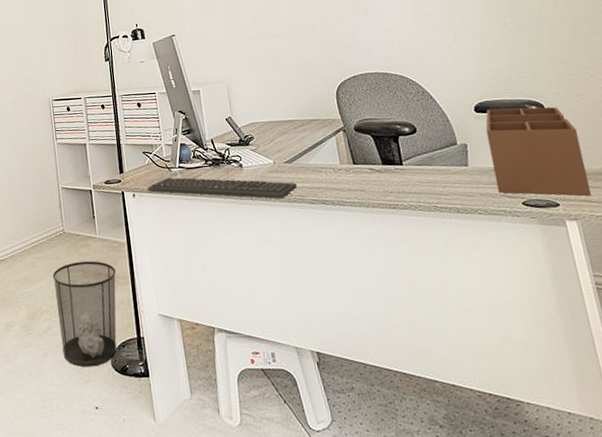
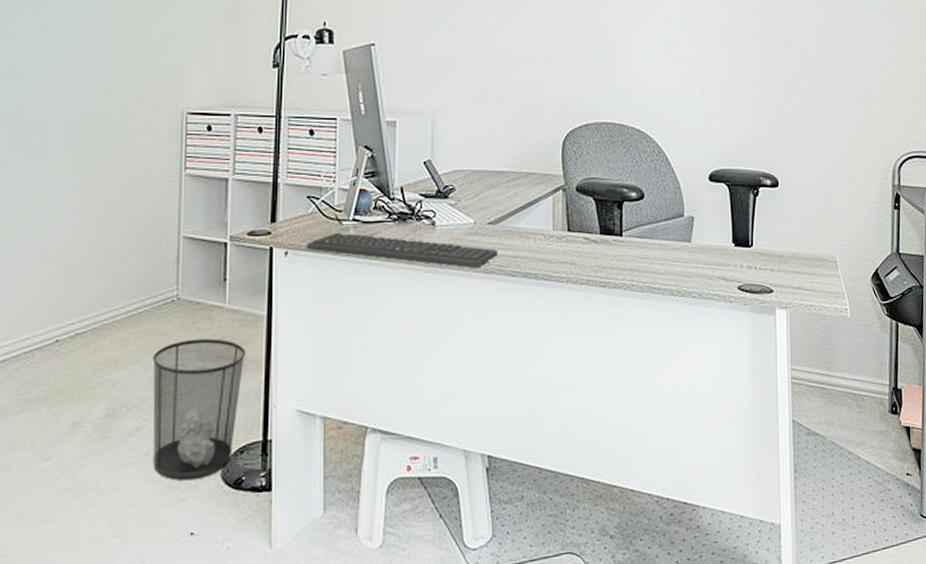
desk organizer: present [485,106,591,196] -> none [716,178,805,283]

